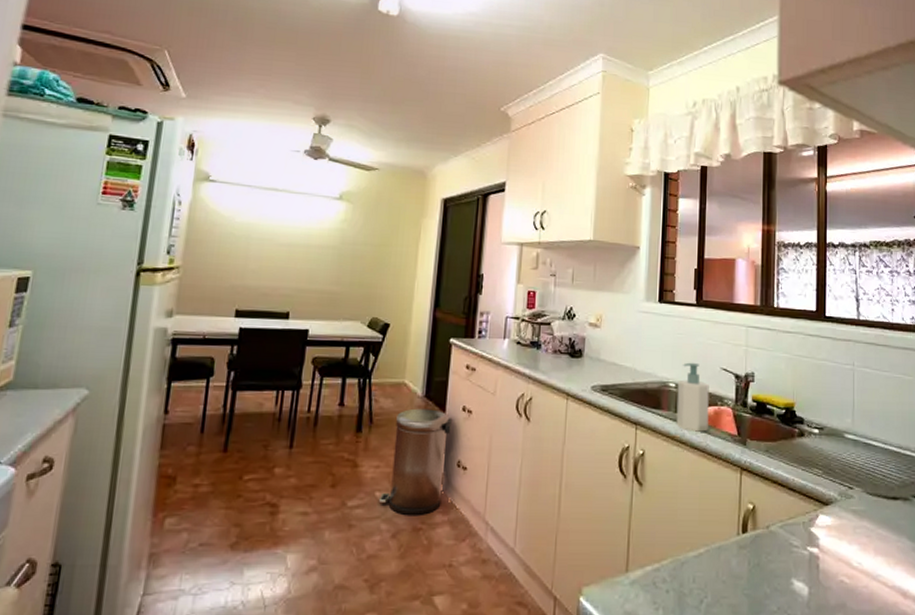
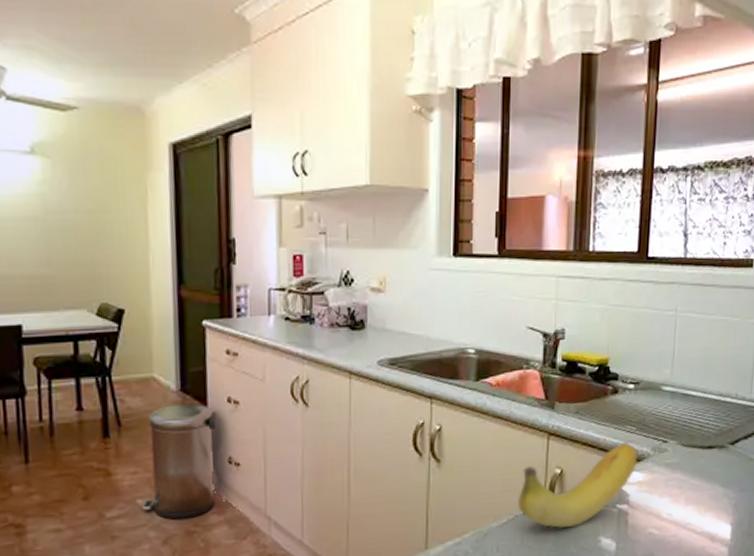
soap bottle: present [676,362,709,433] -> none [476,323,514,401]
fruit: none [713,484,825,566] -> present [518,442,637,529]

